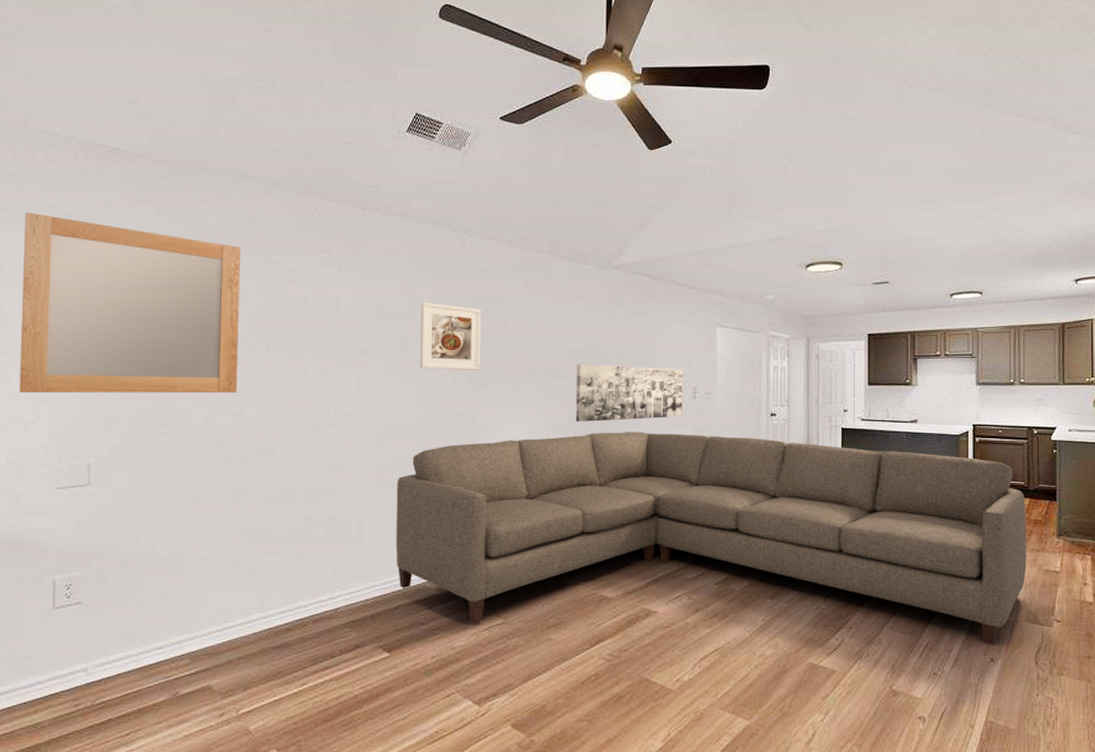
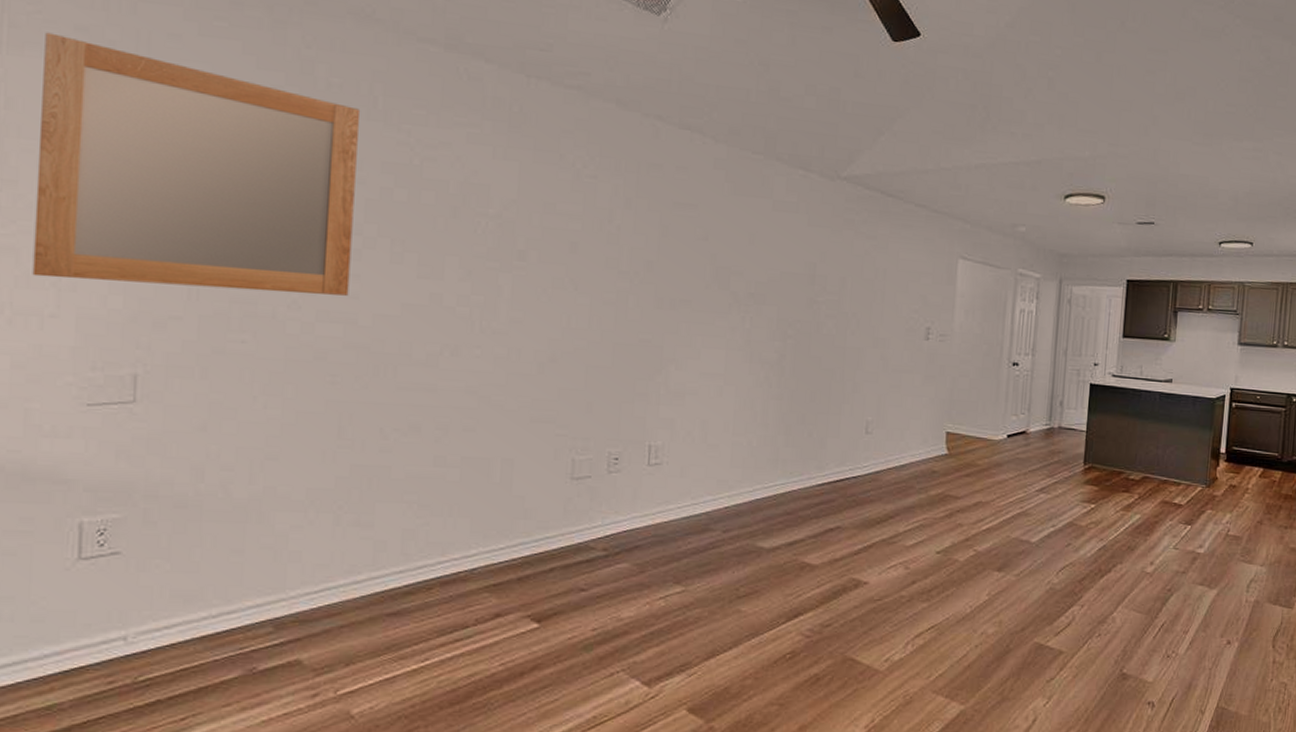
sofa: present [396,432,1027,645] -> none [552,373,1278,627]
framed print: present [420,301,481,371] -> none [594,199,675,290]
wall art: present [575,364,683,422] -> none [784,290,916,361]

